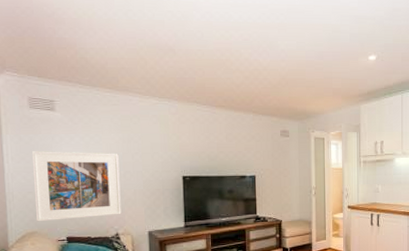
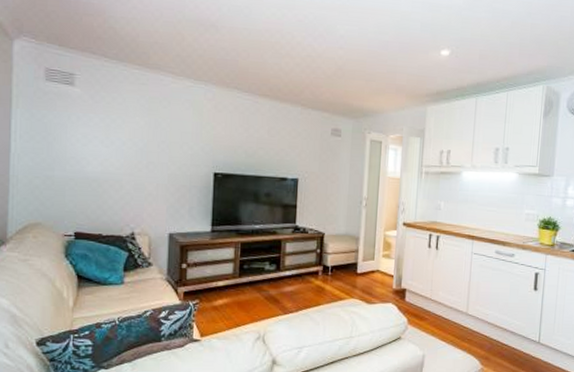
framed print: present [32,151,122,222] -> none [42,130,142,212]

